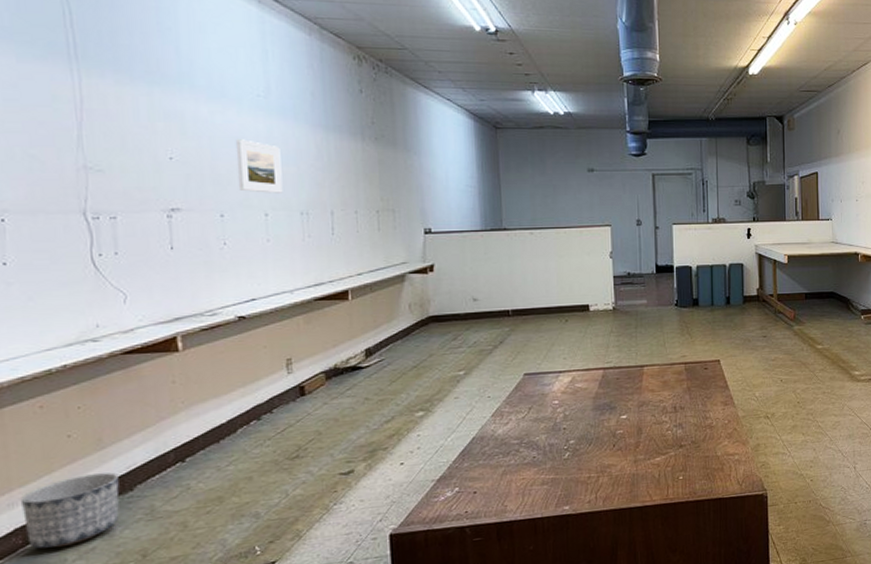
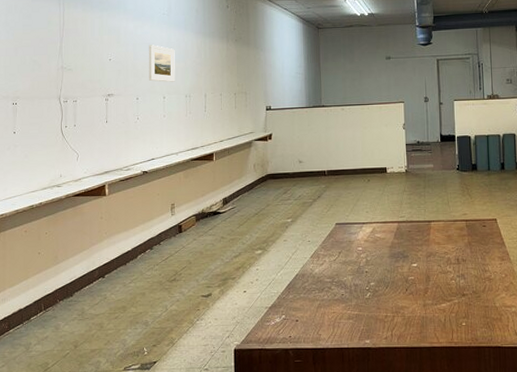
planter: present [21,472,120,549] -> none [10,282,65,334]

